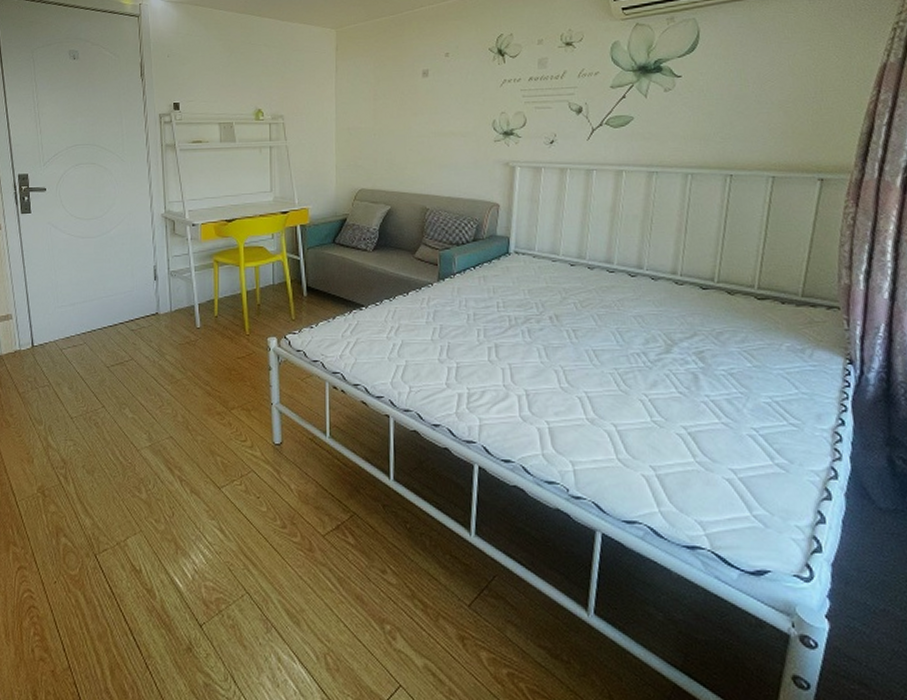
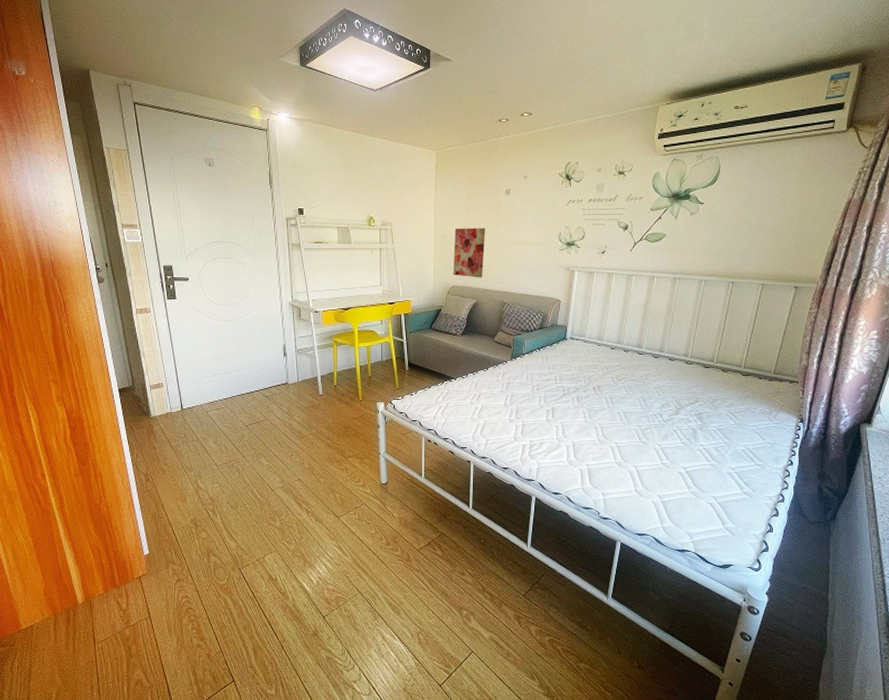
wall art: none [359,117,400,179] -> present [452,228,486,278]

